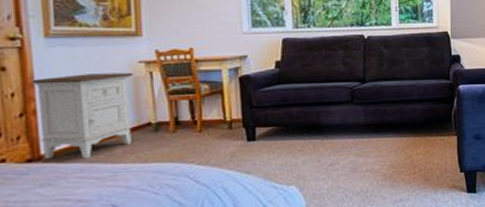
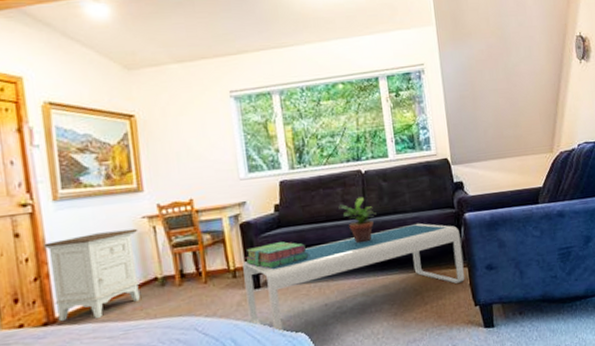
coffee table: none [239,90,454,185] -> present [242,223,465,333]
stack of books: none [242,98,306,123] -> present [245,241,309,269]
potted plant: none [339,61,375,105] -> present [338,196,377,243]

